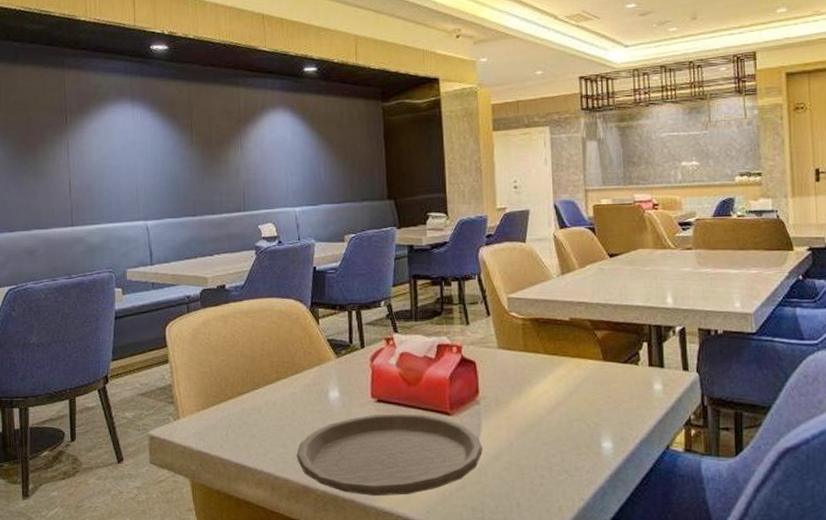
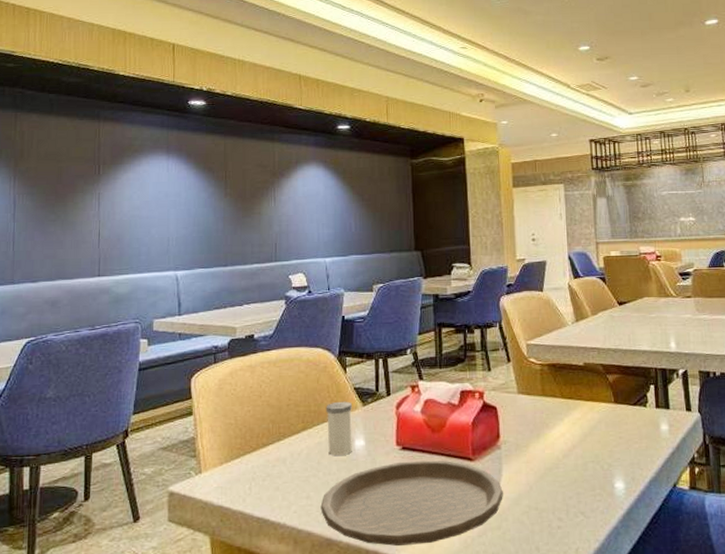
salt shaker: none [299,352,328,406] -> present [326,401,353,456]

